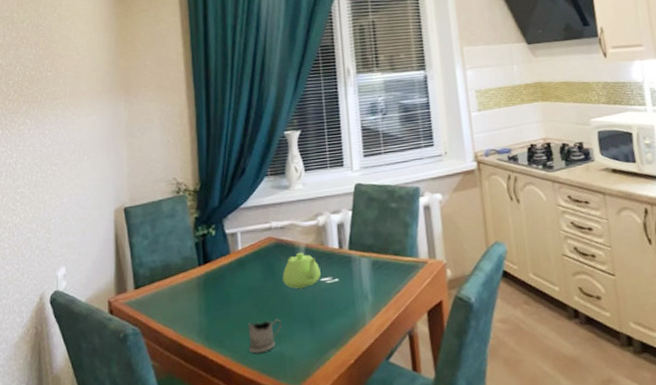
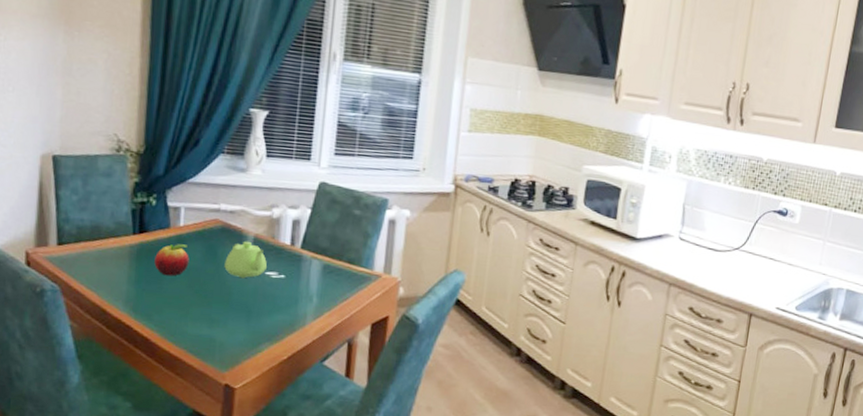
fruit: none [220,266,251,300] -> present [154,244,189,276]
tea glass holder: present [248,319,282,354] -> none [178,302,217,334]

